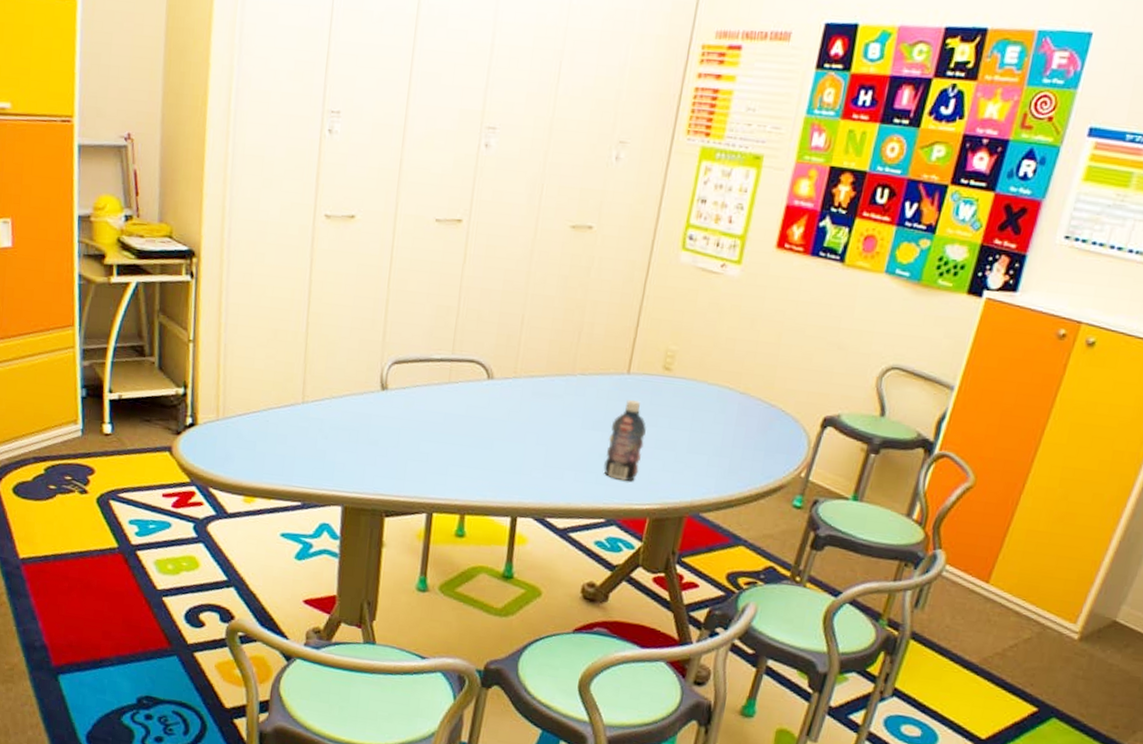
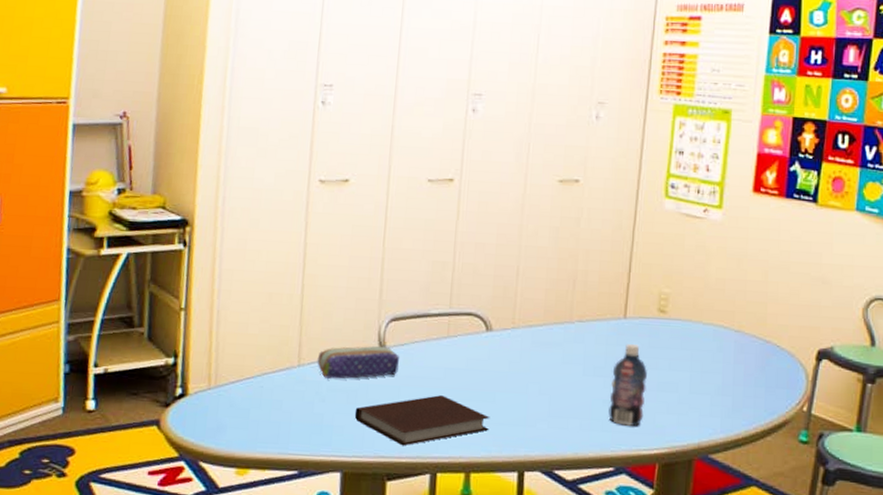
pencil case: none [320,386,401,419] -> present [317,345,399,379]
notebook: none [355,439,487,486] -> present [354,395,490,446]

